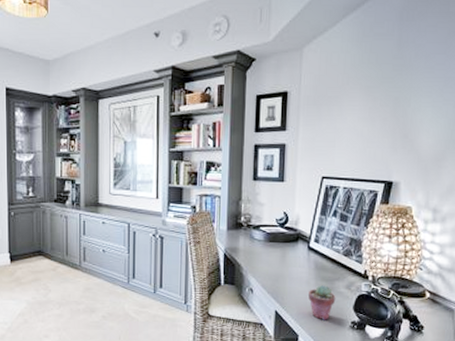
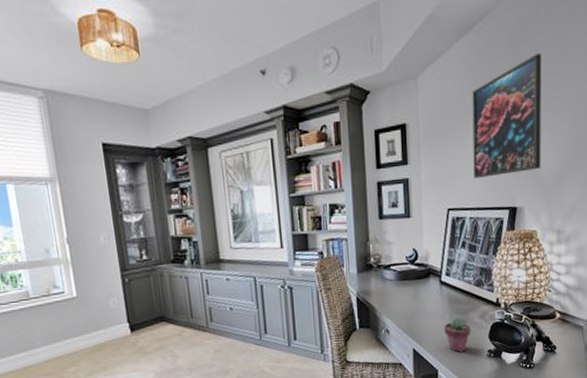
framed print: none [351,34,429,150] -> present [472,53,541,178]

